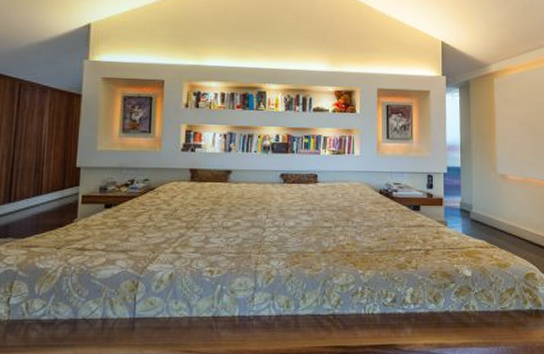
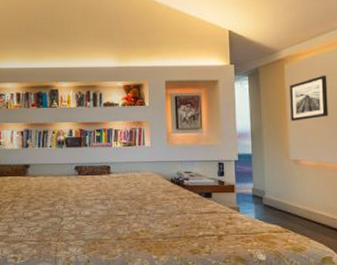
wall art: none [499,91,534,136] -> present [290,75,328,121]

